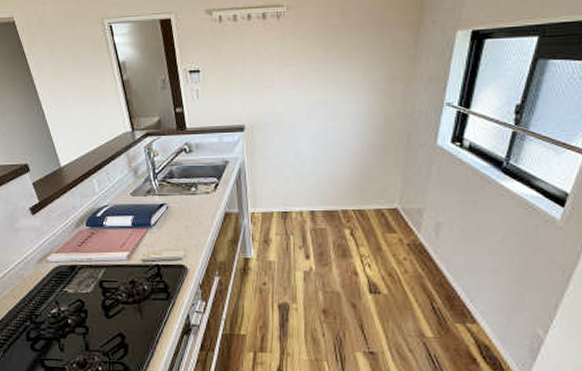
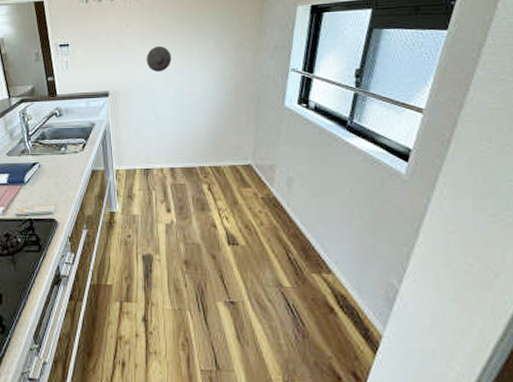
decorative plate: none [286,74,315,104] -> present [146,45,172,72]

